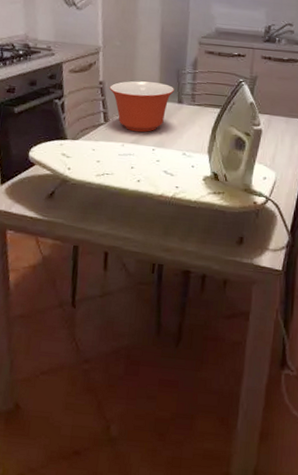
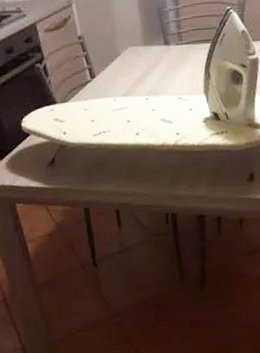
mixing bowl: present [109,80,174,133] -> none [89,26,158,84]

